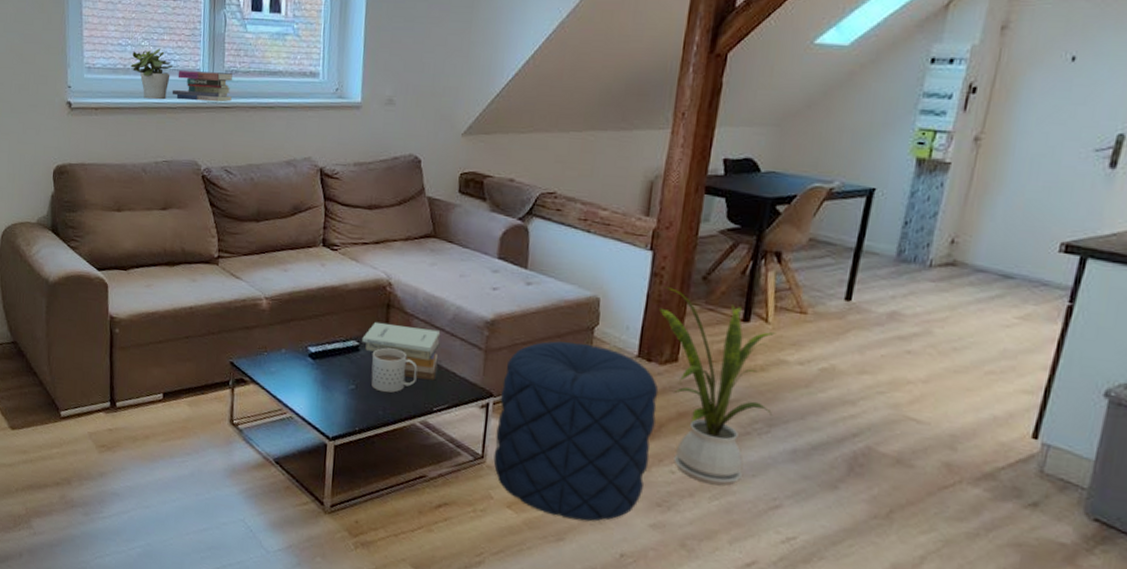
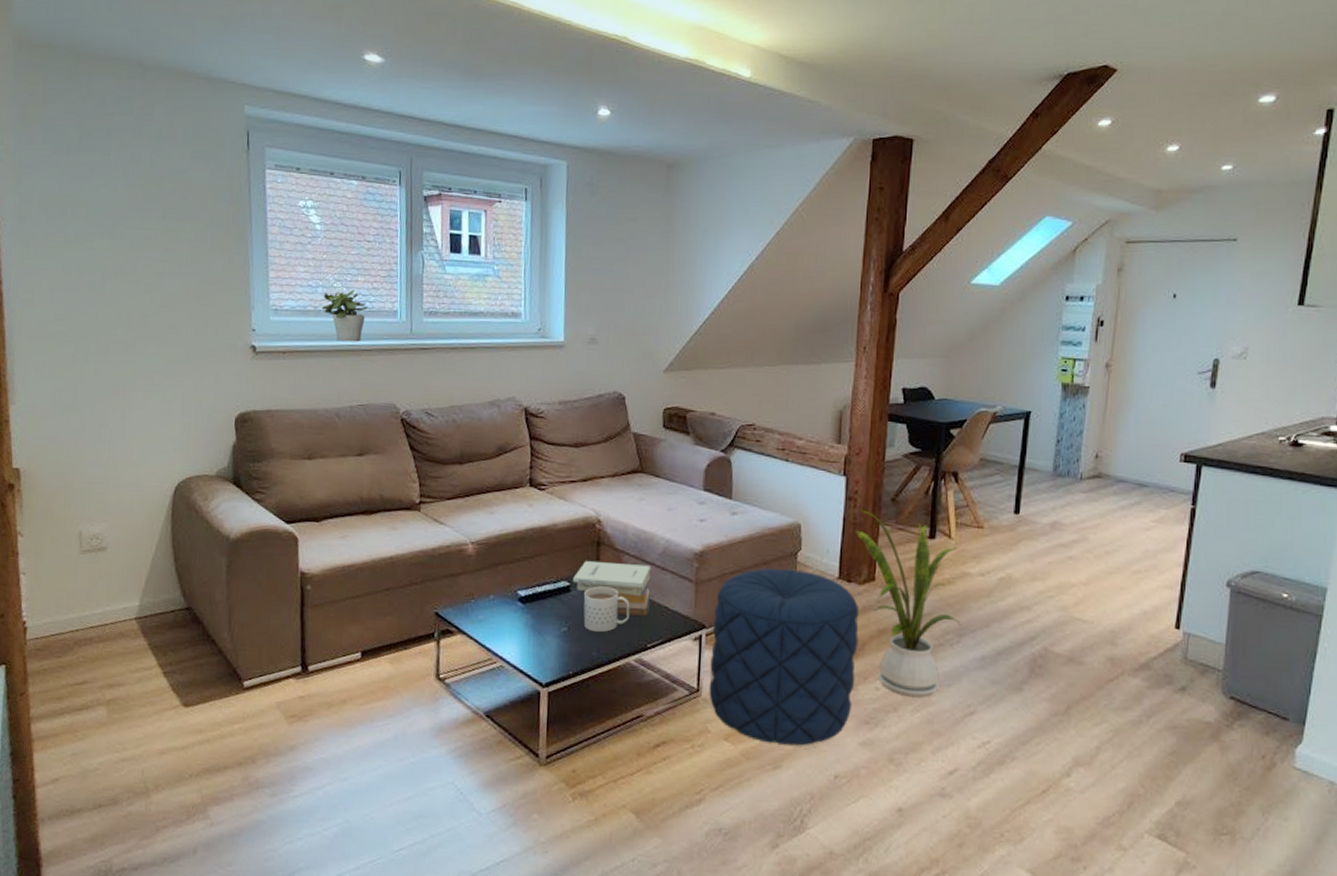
books: present [171,70,233,102] -> none [367,311,433,344]

